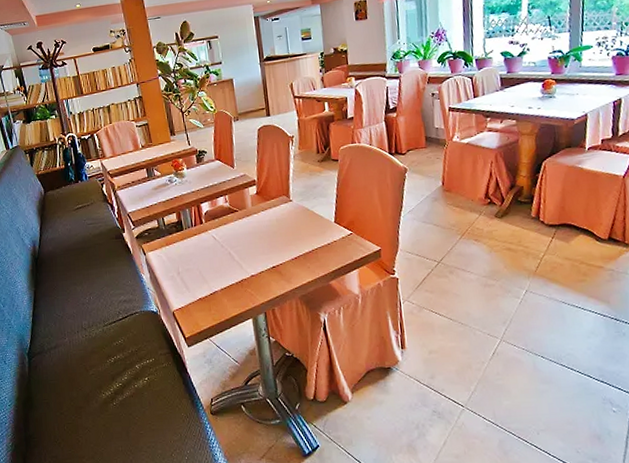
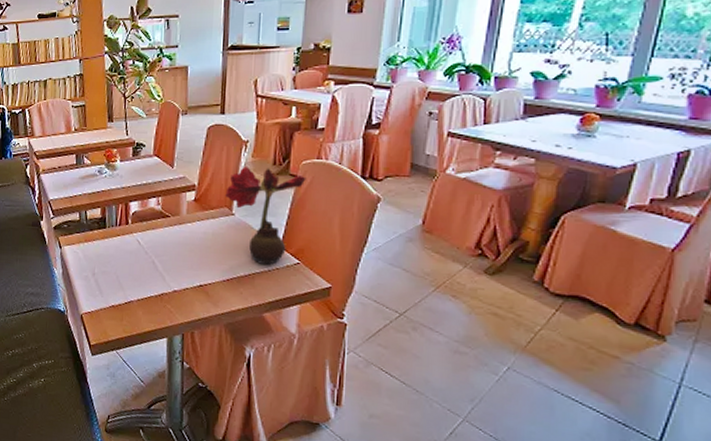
flower: none [281,156,346,240] -> present [225,166,306,265]

